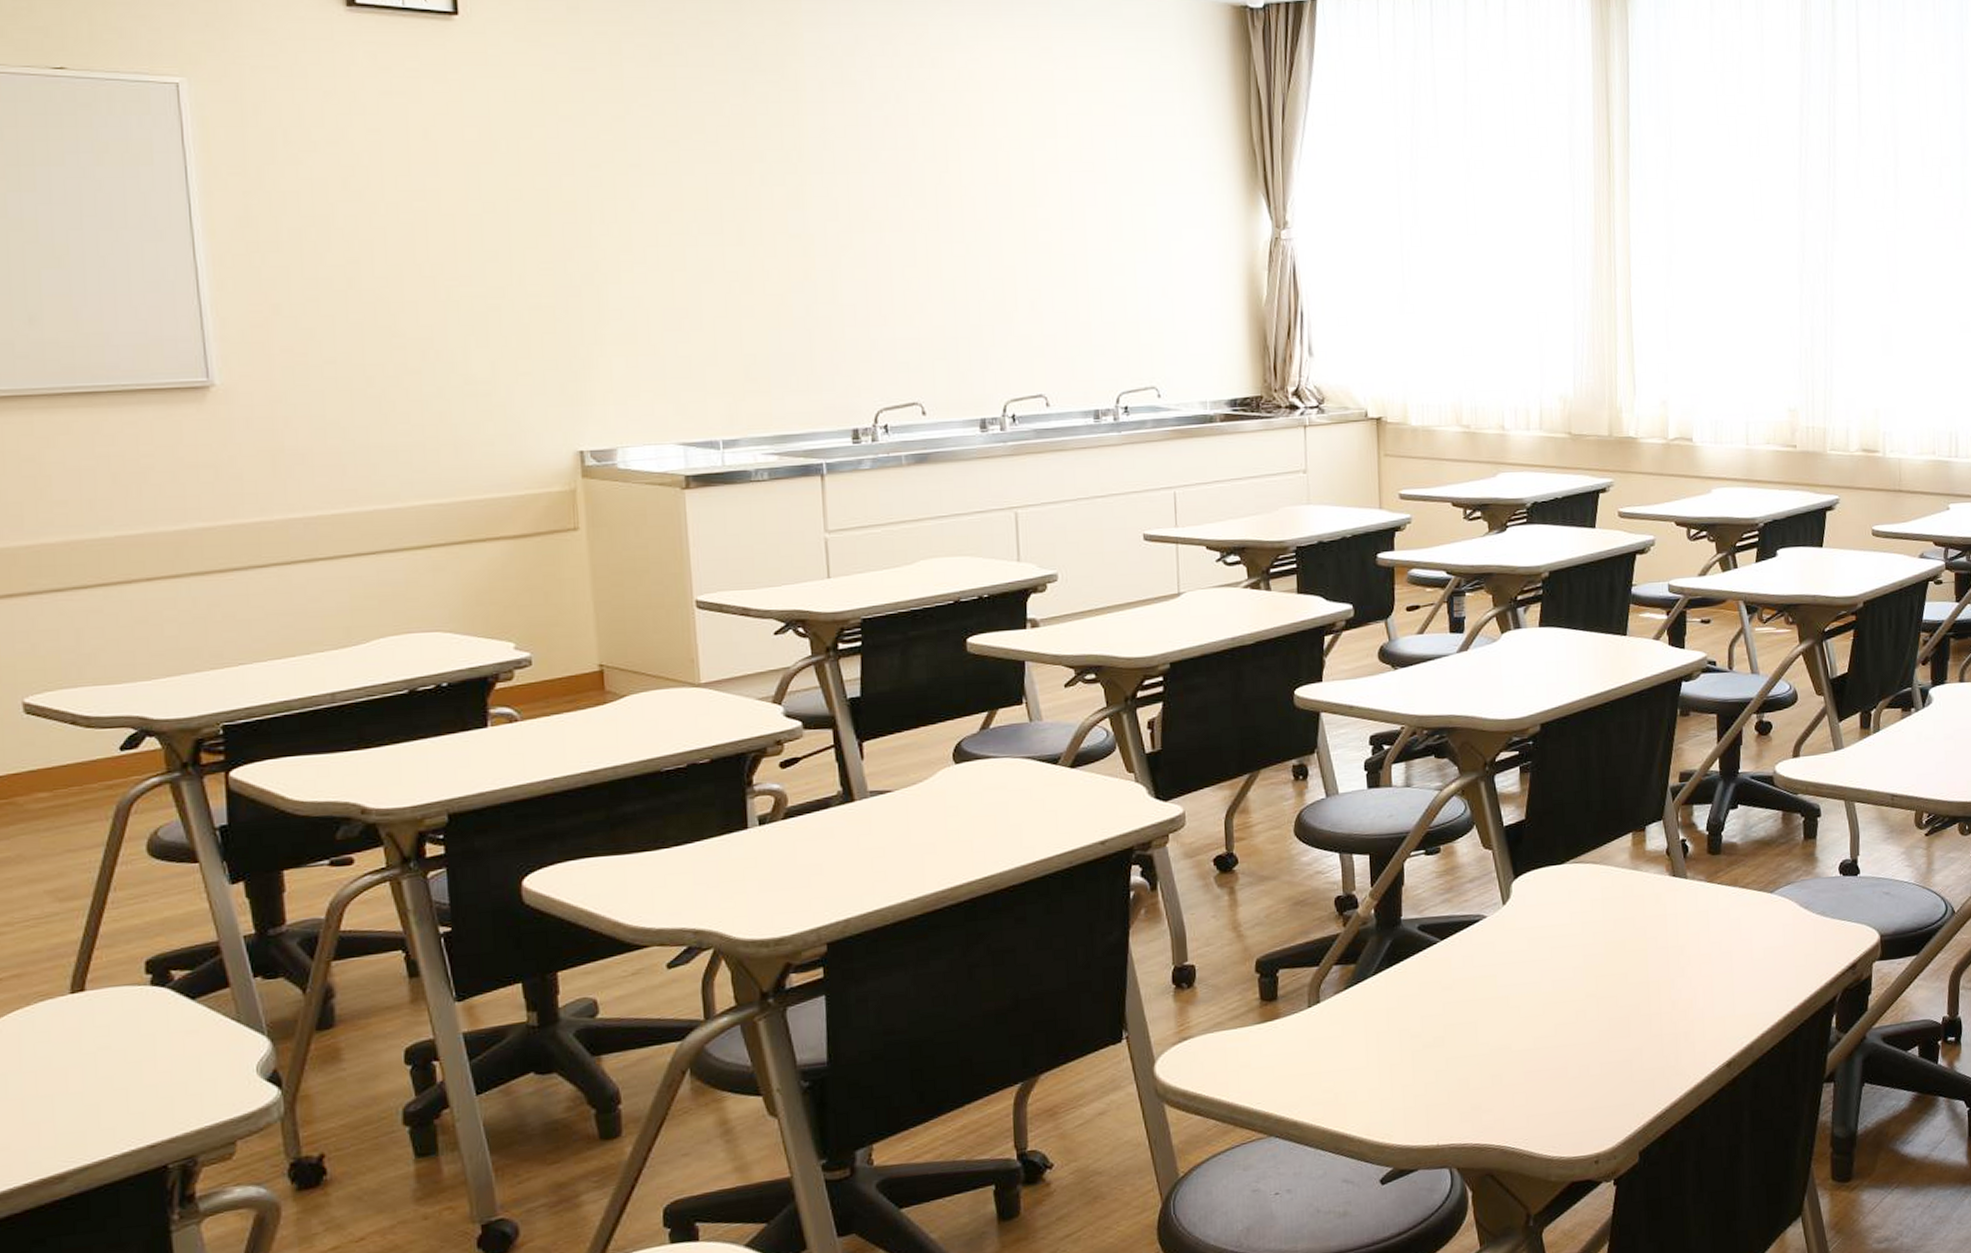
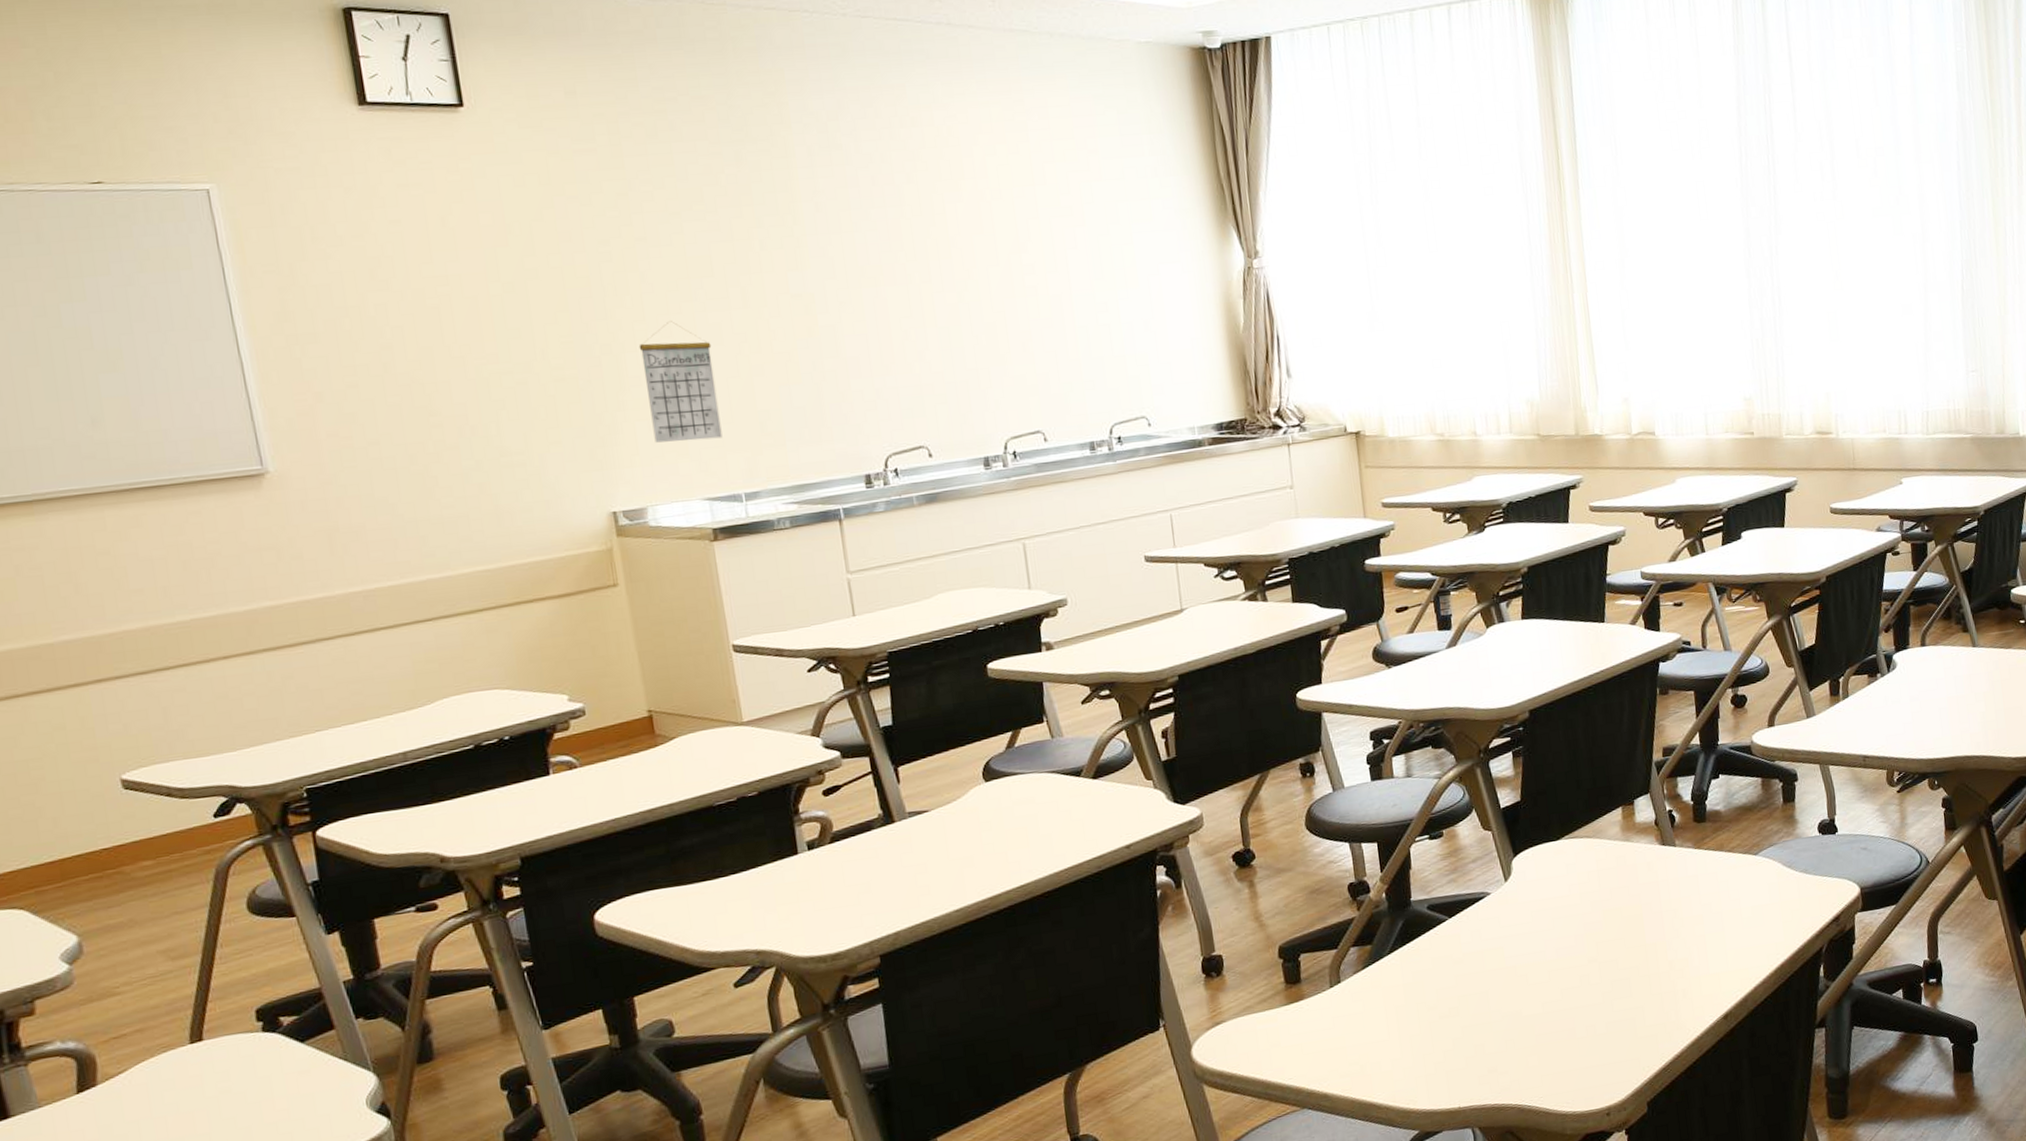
calendar: none [622,254,704,382] -> present [638,321,723,443]

